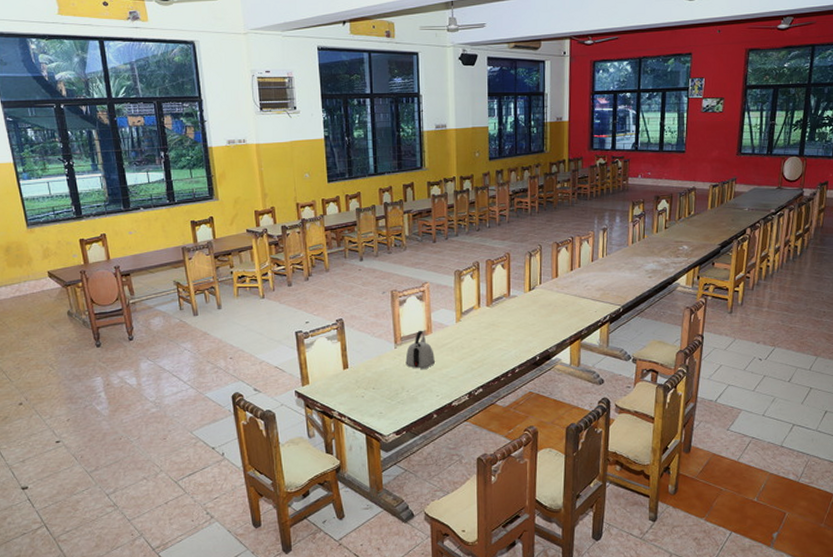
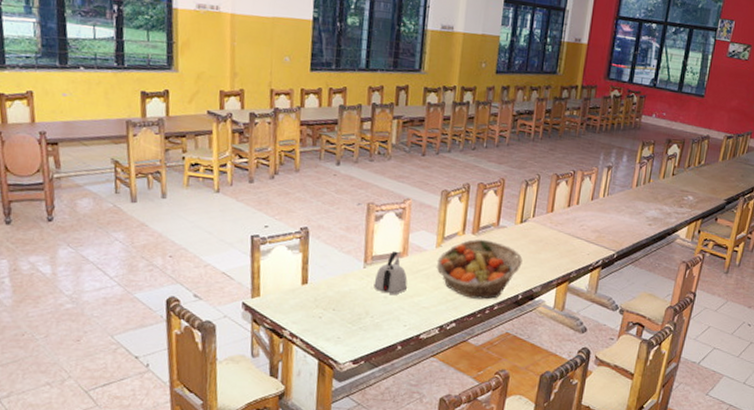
fruit basket: none [458,310,536,365] -> present [436,239,523,300]

